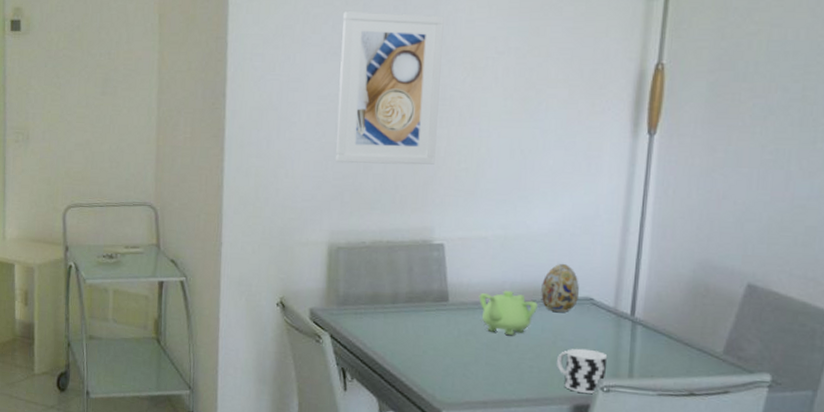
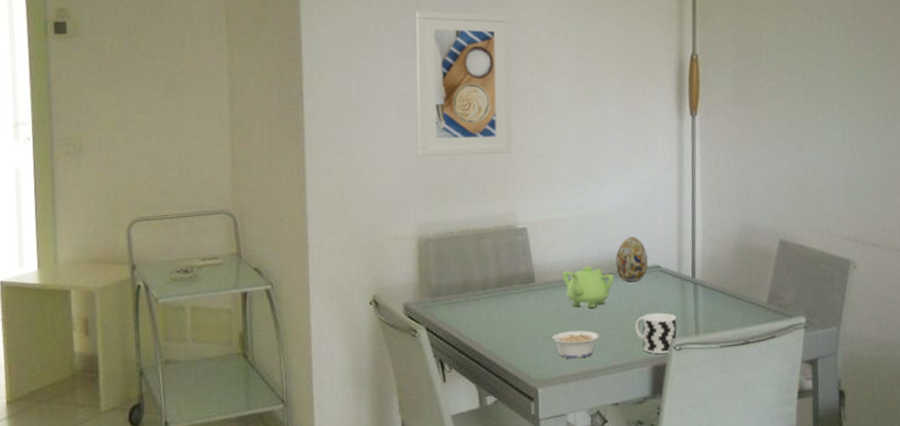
legume: none [452,356,516,386] -> present [543,330,600,359]

